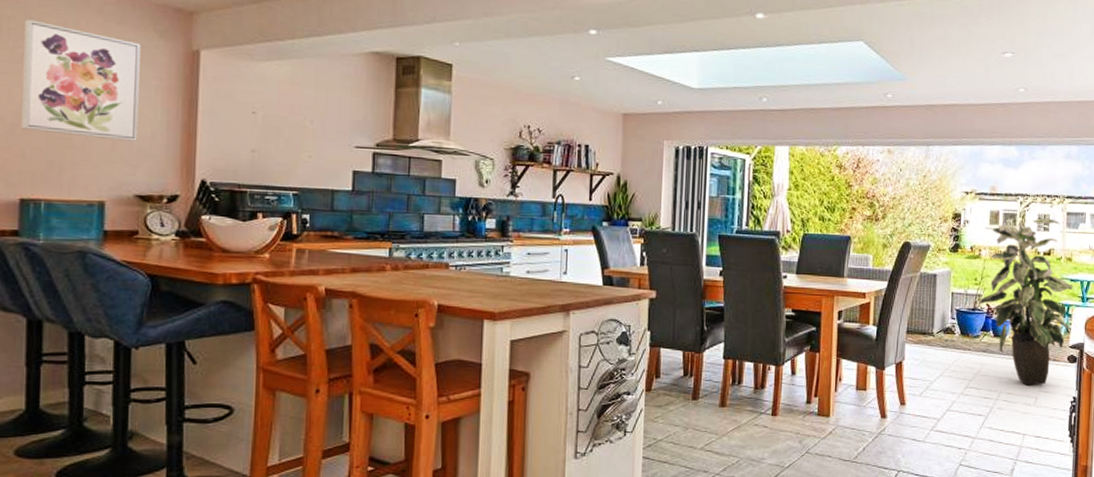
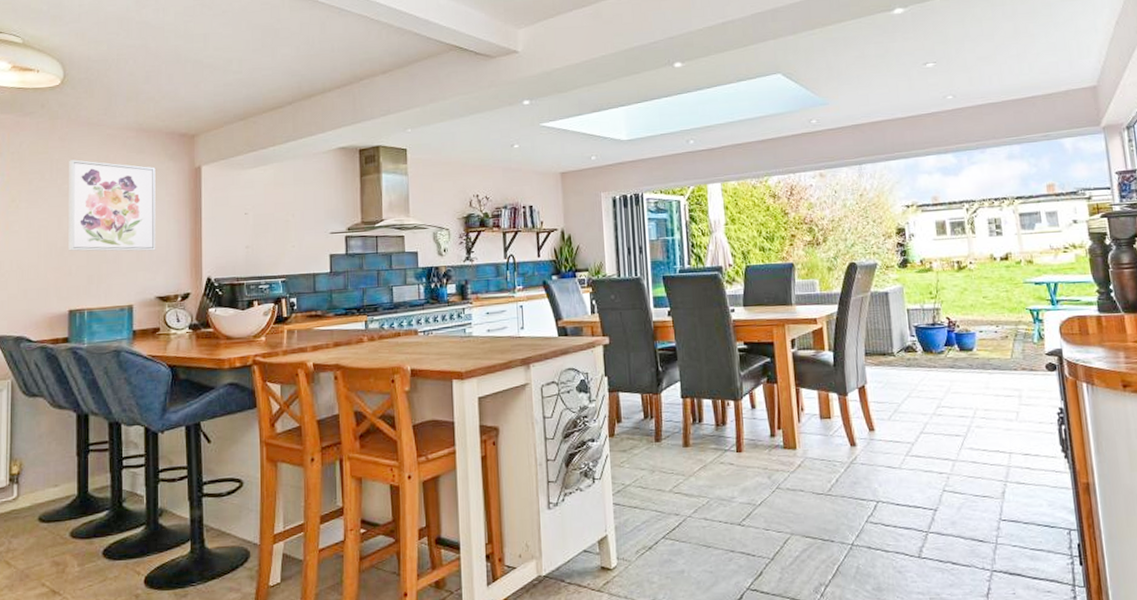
indoor plant: present [979,218,1073,386] -> none [938,222,1045,400]

